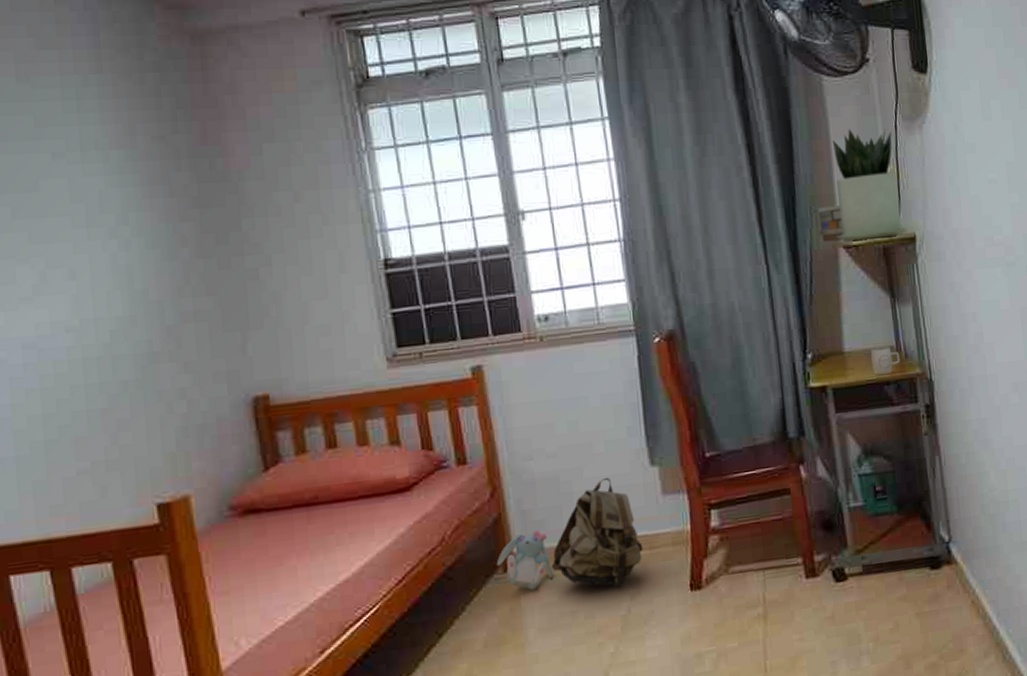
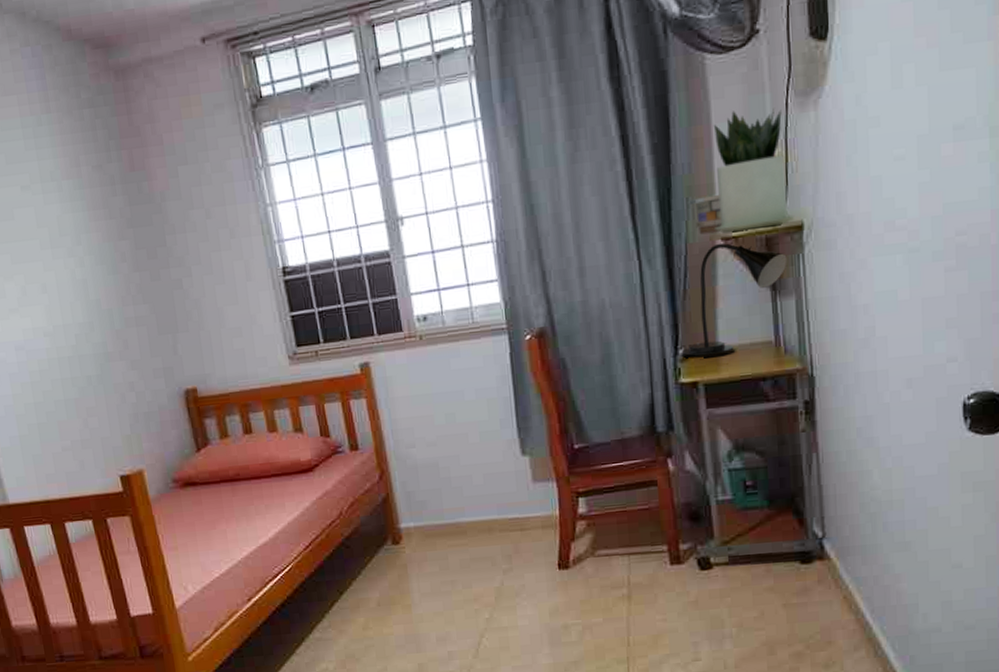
stuffed animal: present [496,530,553,590] -> none [385,509,435,560]
backpack: present [552,477,643,588] -> none [433,464,515,563]
desk lamp: none [809,251,905,363] -> present [681,243,789,359]
mug: present [871,346,900,376] -> none [747,341,779,371]

